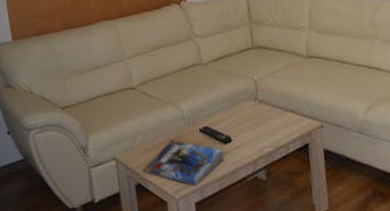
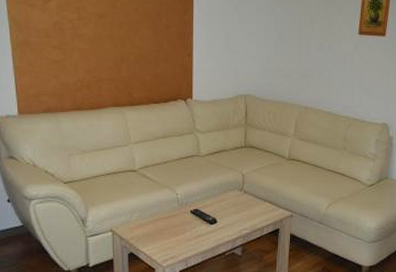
magazine: present [142,140,225,186] -> none [135,218,209,257]

